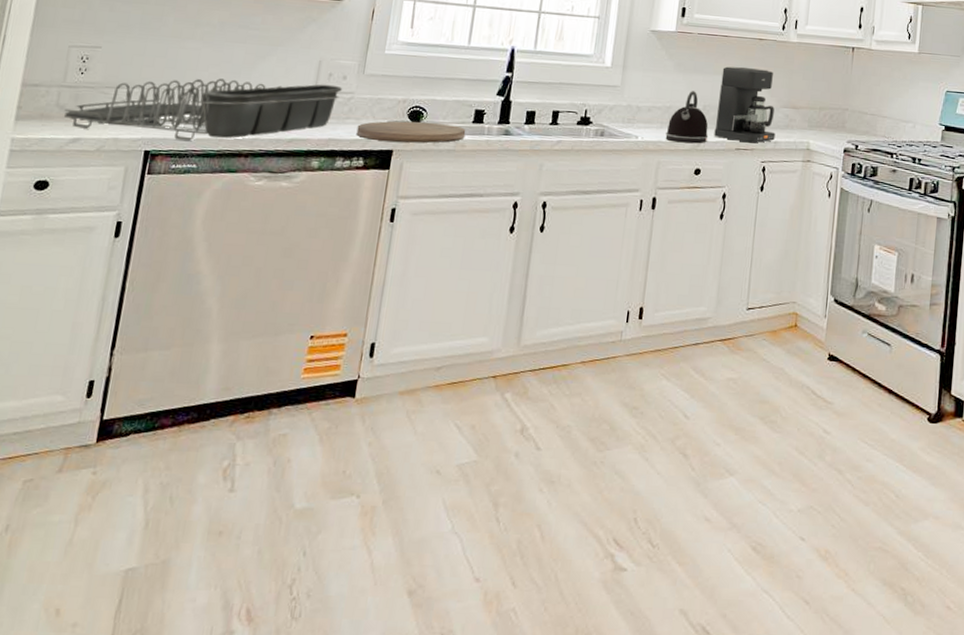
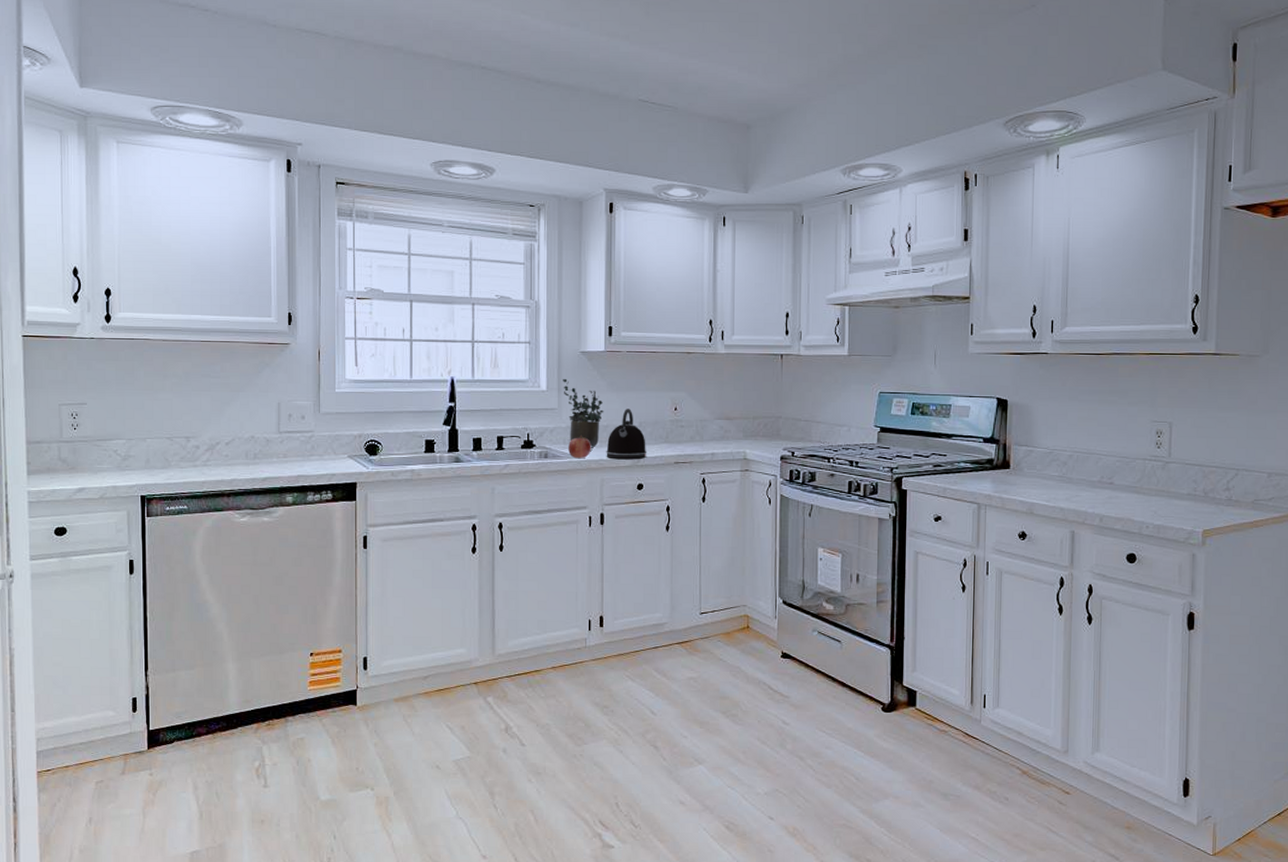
dish rack: present [63,78,343,142] -> none [66,425,303,485]
cutting board: present [356,121,466,143] -> none [321,454,420,475]
fruit: none [626,115,652,140] -> present [568,436,591,459]
potted plant: none [628,56,668,130] -> present [563,378,604,449]
coffee maker: present [714,66,776,143] -> none [652,381,712,456]

